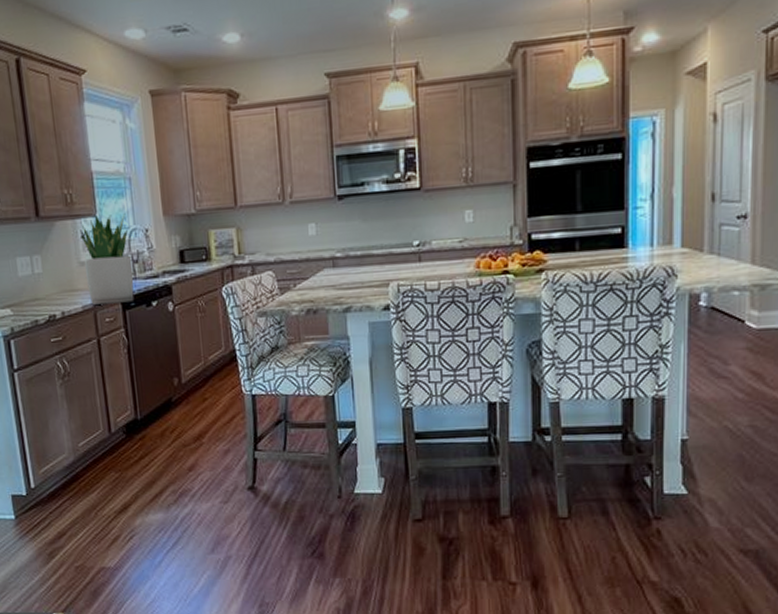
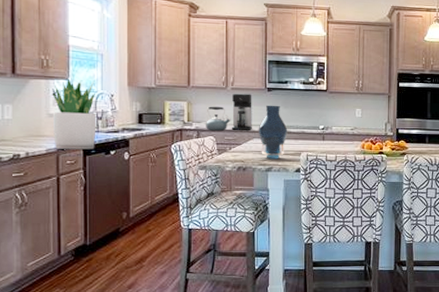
kettle: none [261,229,293,265] -> present [206,106,231,132]
coffee maker: none [292,207,321,261] -> present [232,93,252,131]
vase: none [329,218,370,295] -> present [258,105,288,159]

